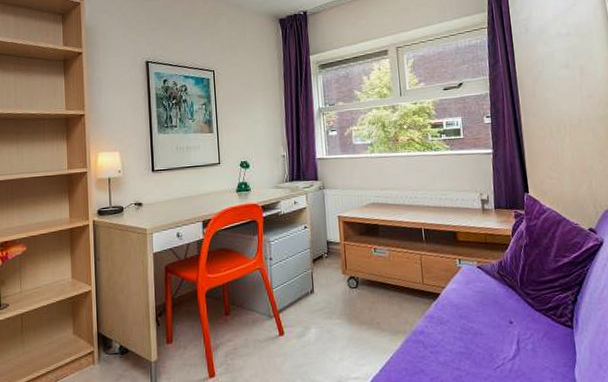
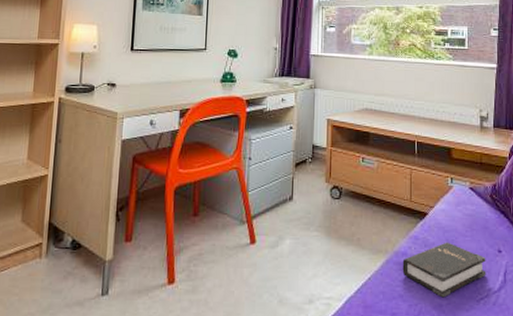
hardback book: none [420,318,500,369] -> present [402,242,486,298]

